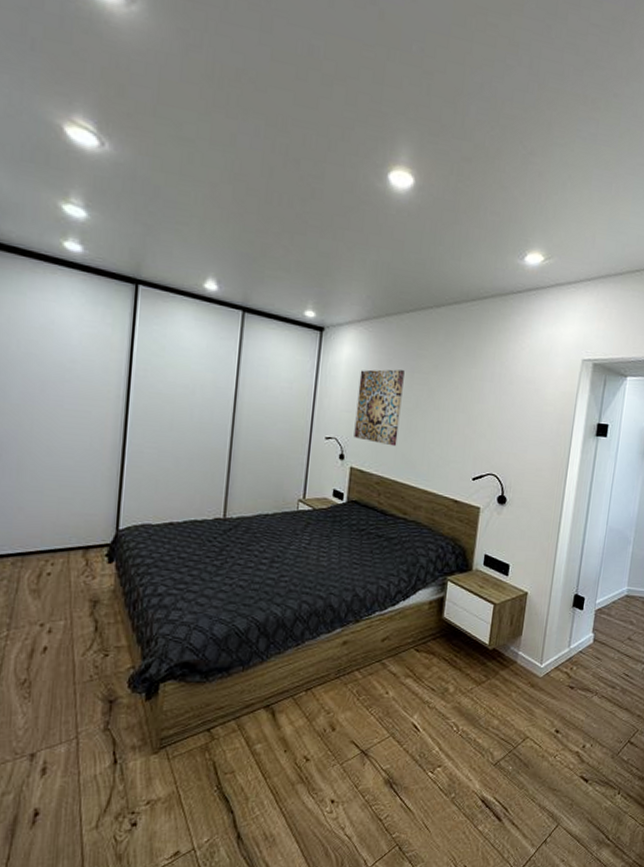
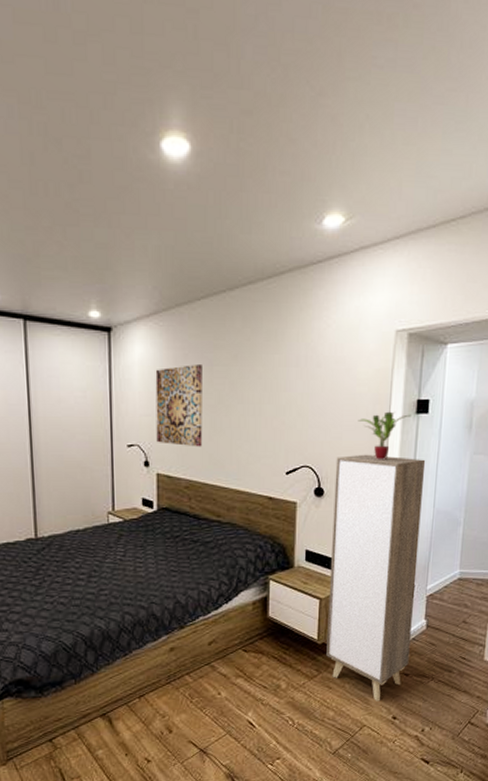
cabinet: none [496,468,602,713] -> present [326,454,426,702]
potted plant: none [542,431,591,477] -> present [357,411,411,461]

